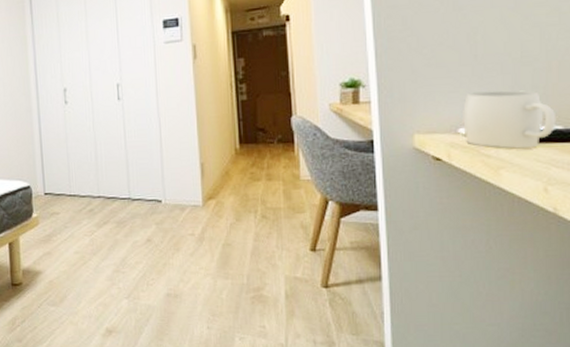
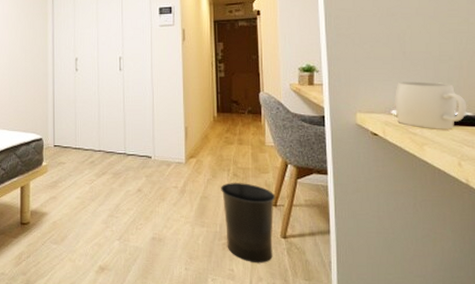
waste bin: none [247,225,314,317] -> present [221,182,275,263]

